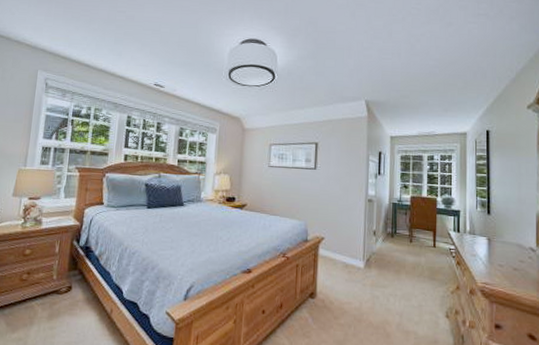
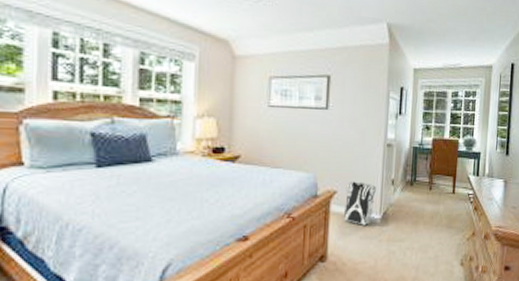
backpack: none [330,230,359,270] -> present [343,181,376,225]

